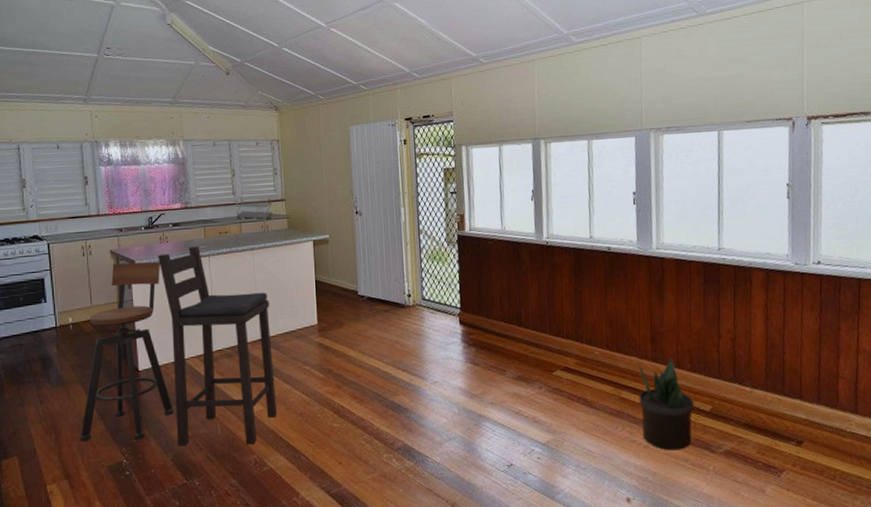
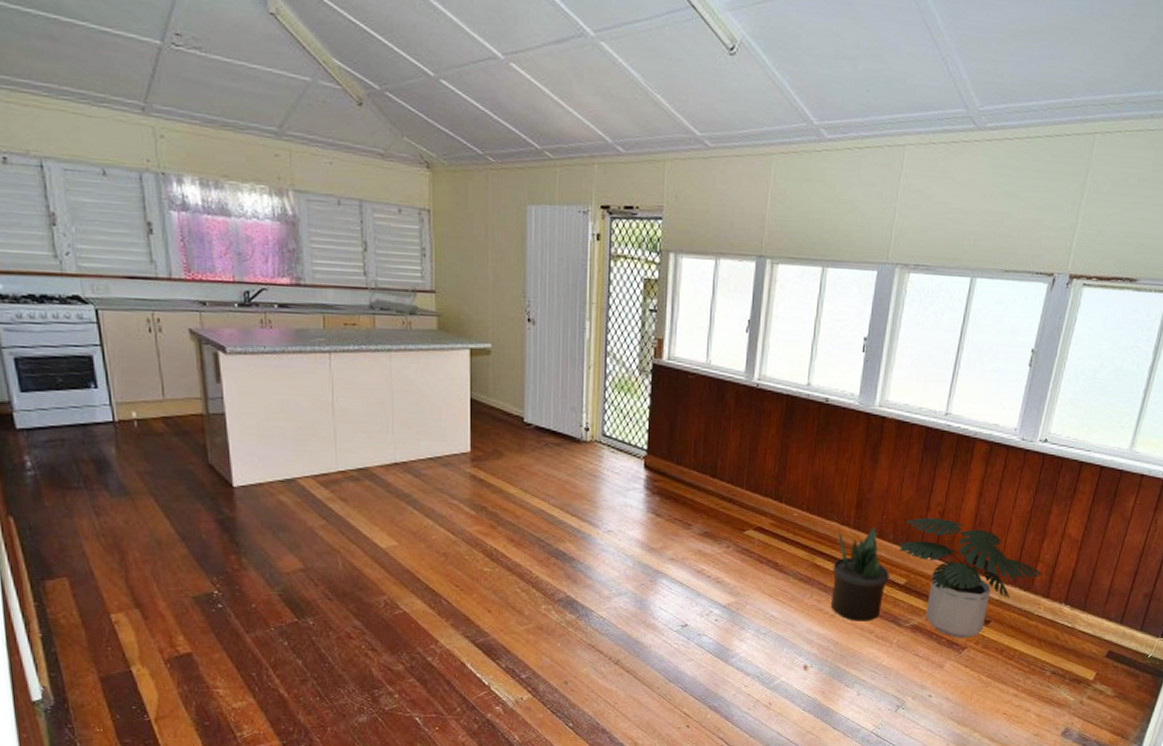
bar stool: present [80,262,173,442] -> none [154,347,280,569]
bar stool: present [157,246,278,446] -> none [257,338,415,584]
potted plant: none [697,344,845,461] -> present [899,517,1042,638]

